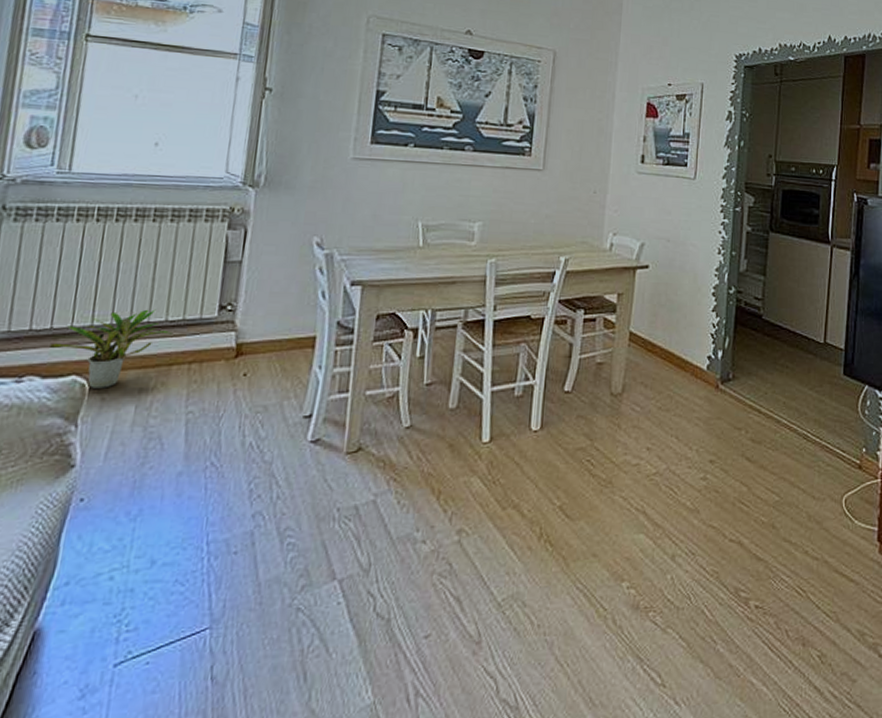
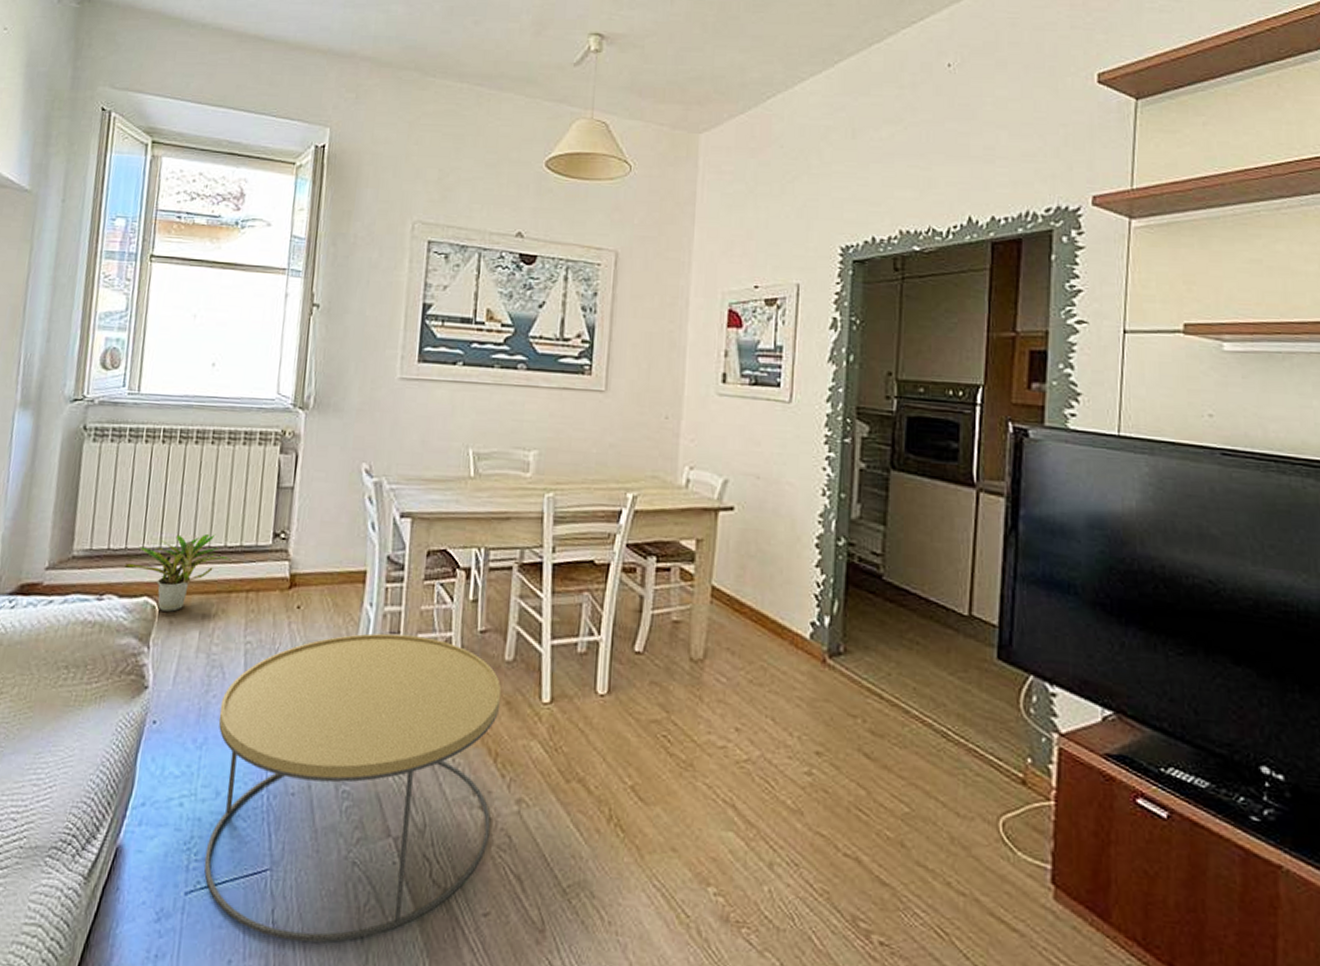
coffee table: none [136,393,445,693] -> present [204,633,502,943]

